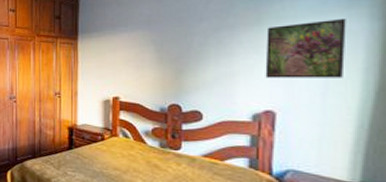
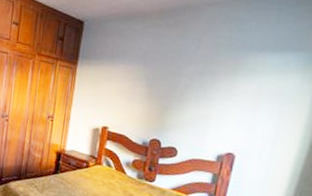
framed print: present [265,19,346,78] -> none [232,78,300,131]

